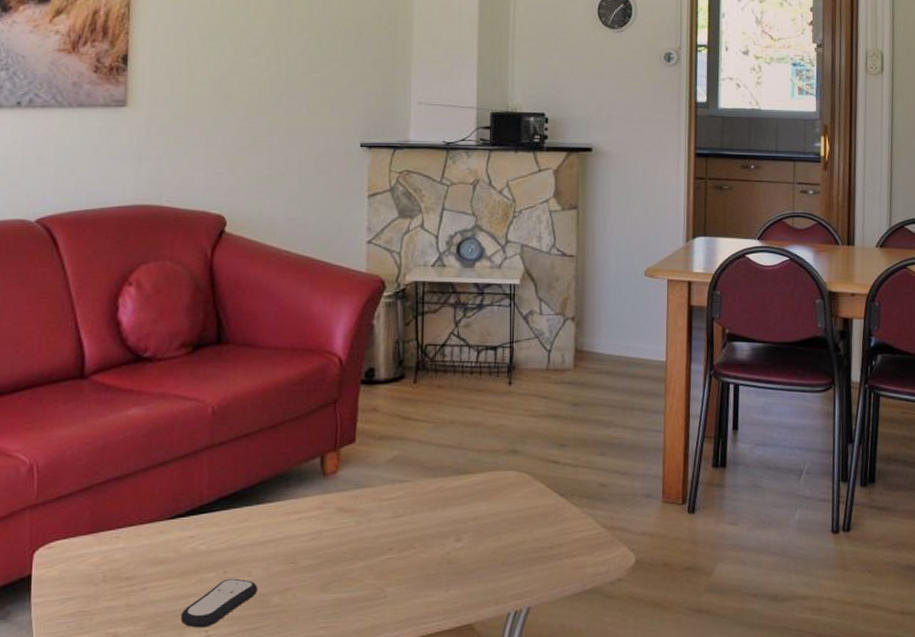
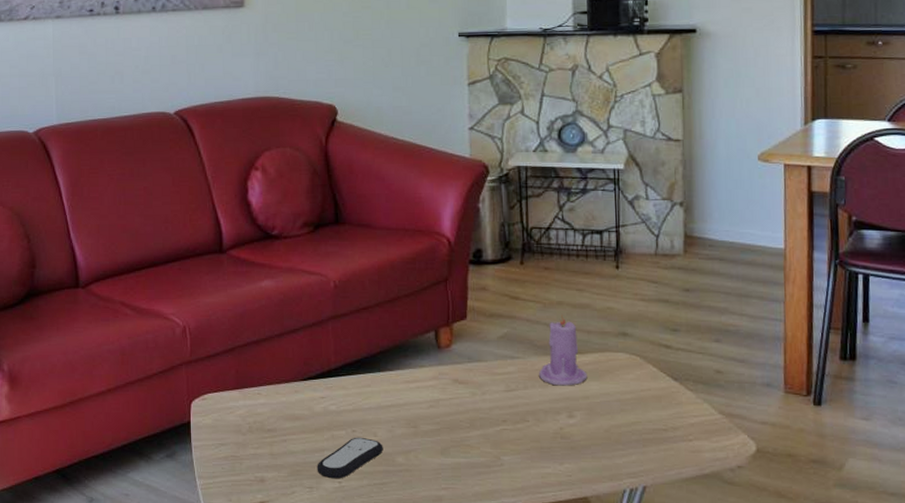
candle: none [427,434,477,509] -> present [538,315,588,386]

